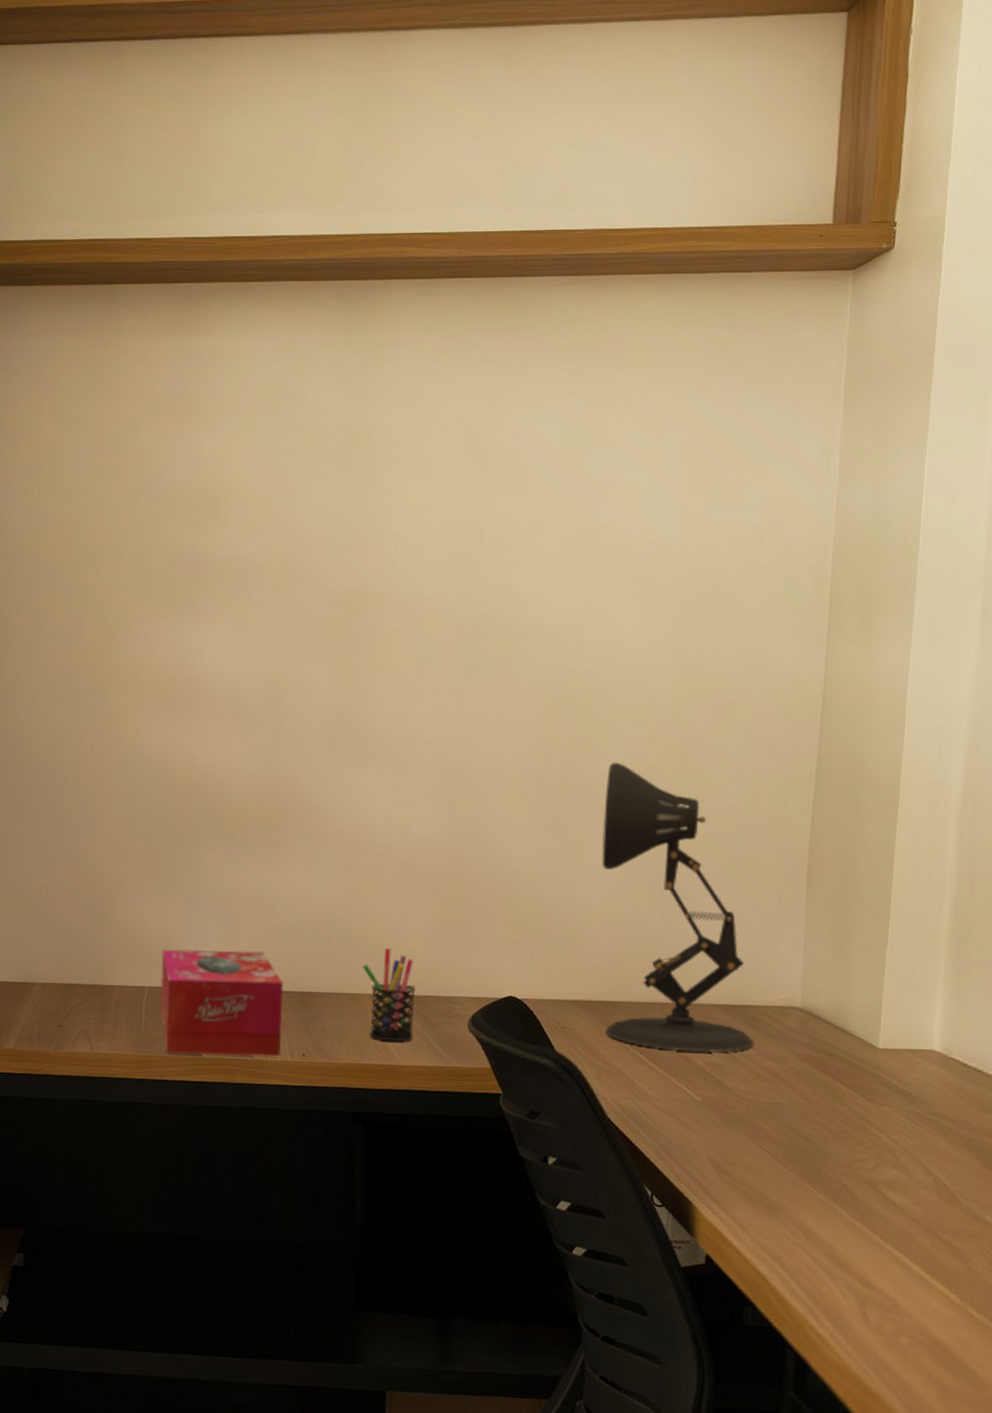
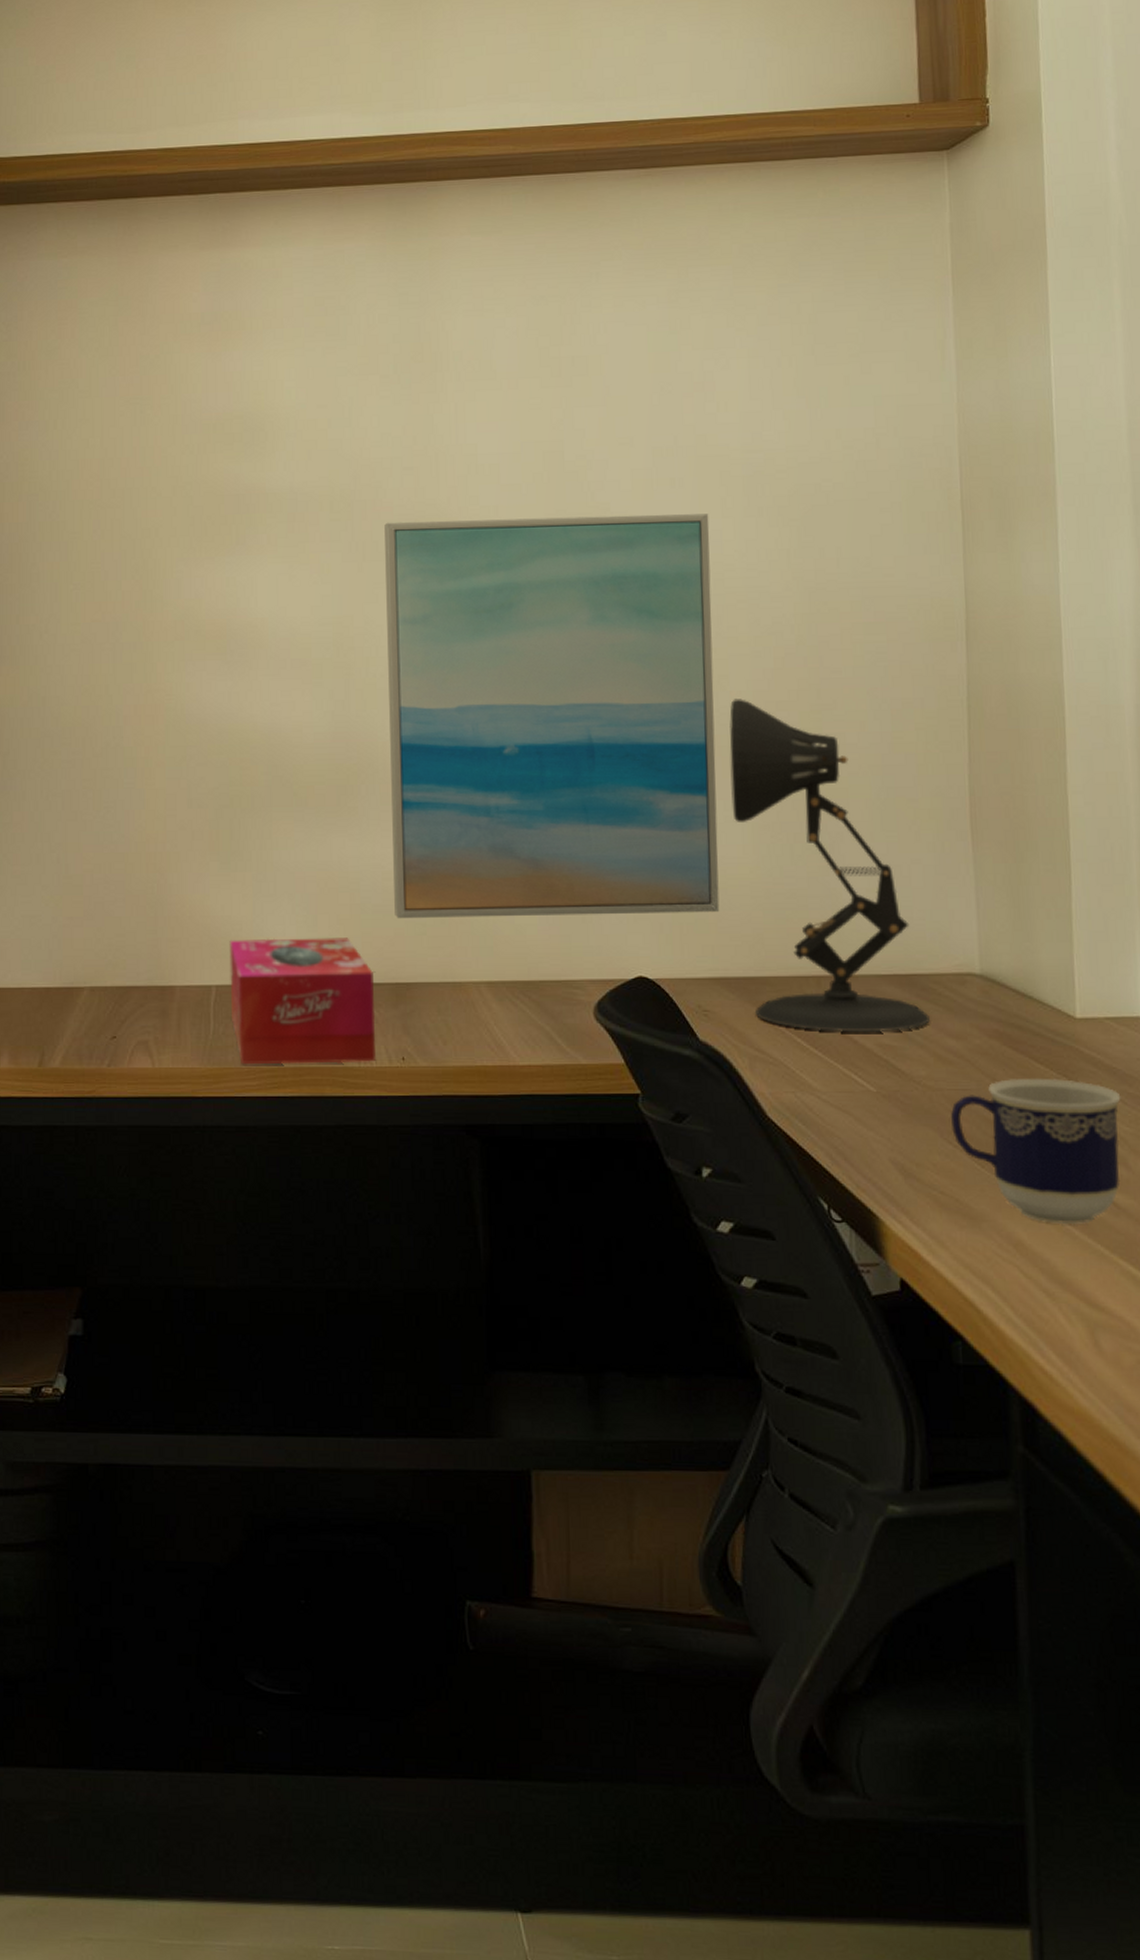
wall art: none [305,592,605,945] -> present [384,514,720,919]
pen holder: present [362,948,416,1042] -> none [464,927,531,1037]
cup: none [762,1096,909,1219] -> present [950,1078,1121,1225]

